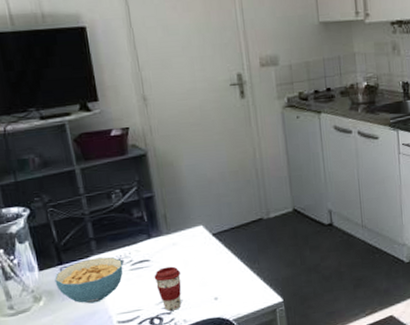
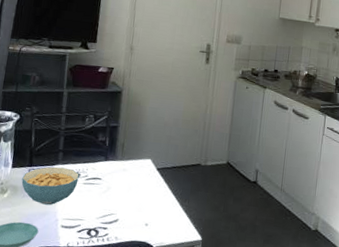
coffee cup: present [154,266,182,311] -> none [101,187,124,227]

